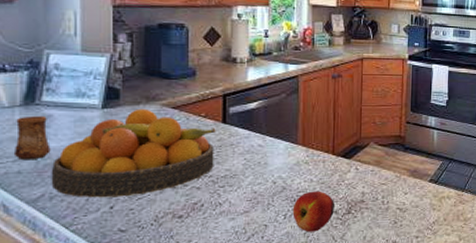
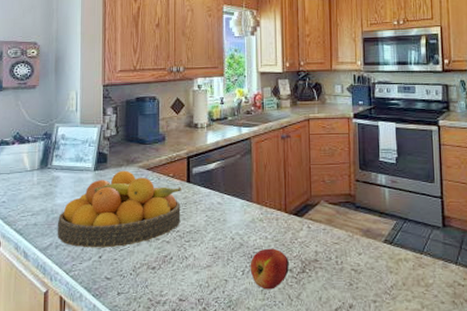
cup: present [13,115,51,161] -> none [32,177,57,215]

